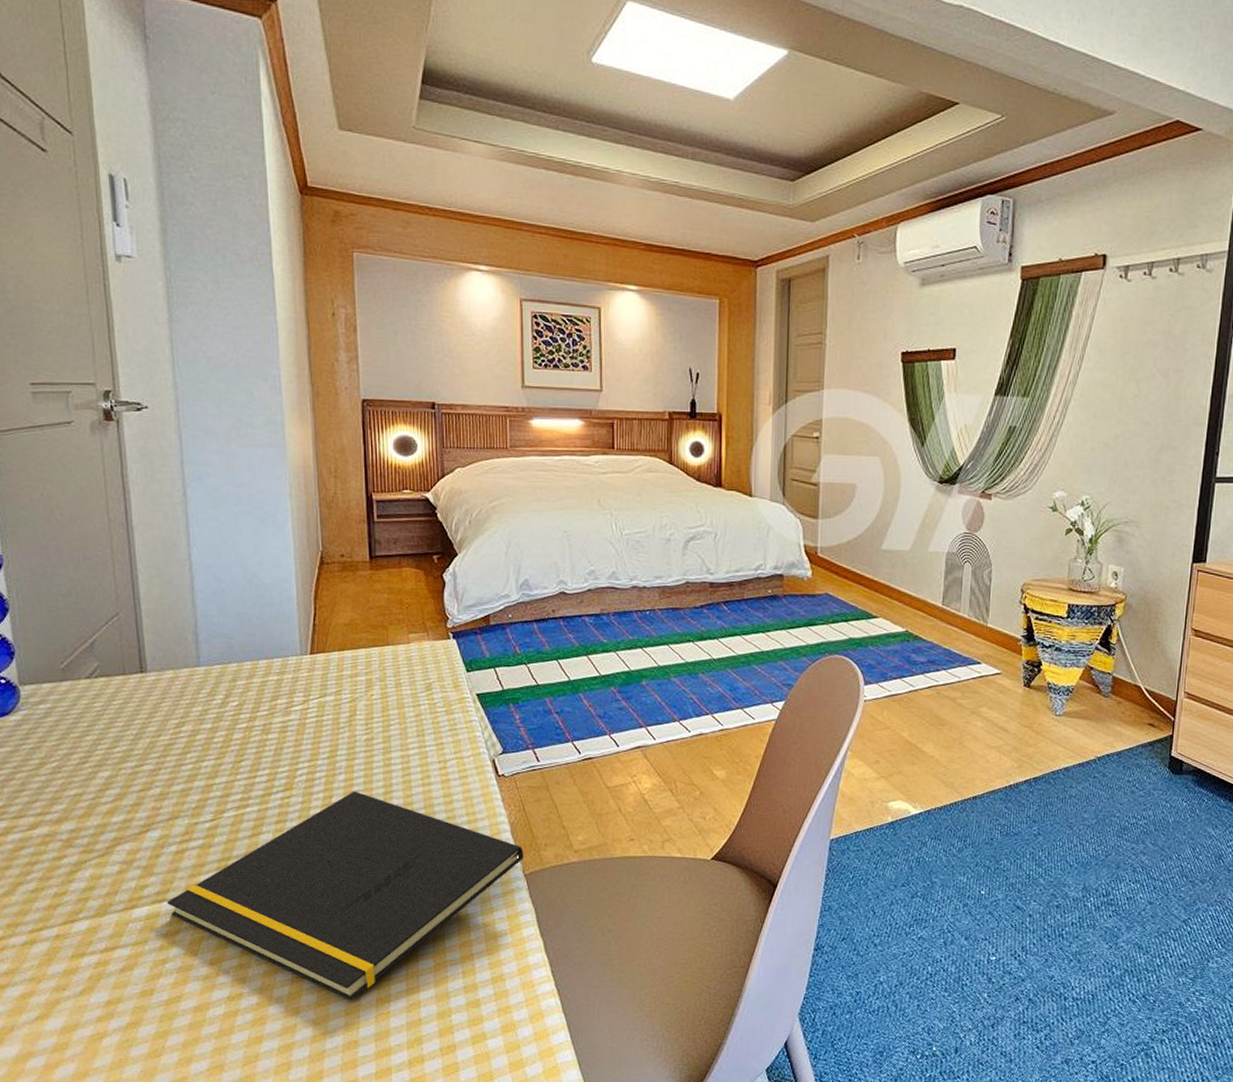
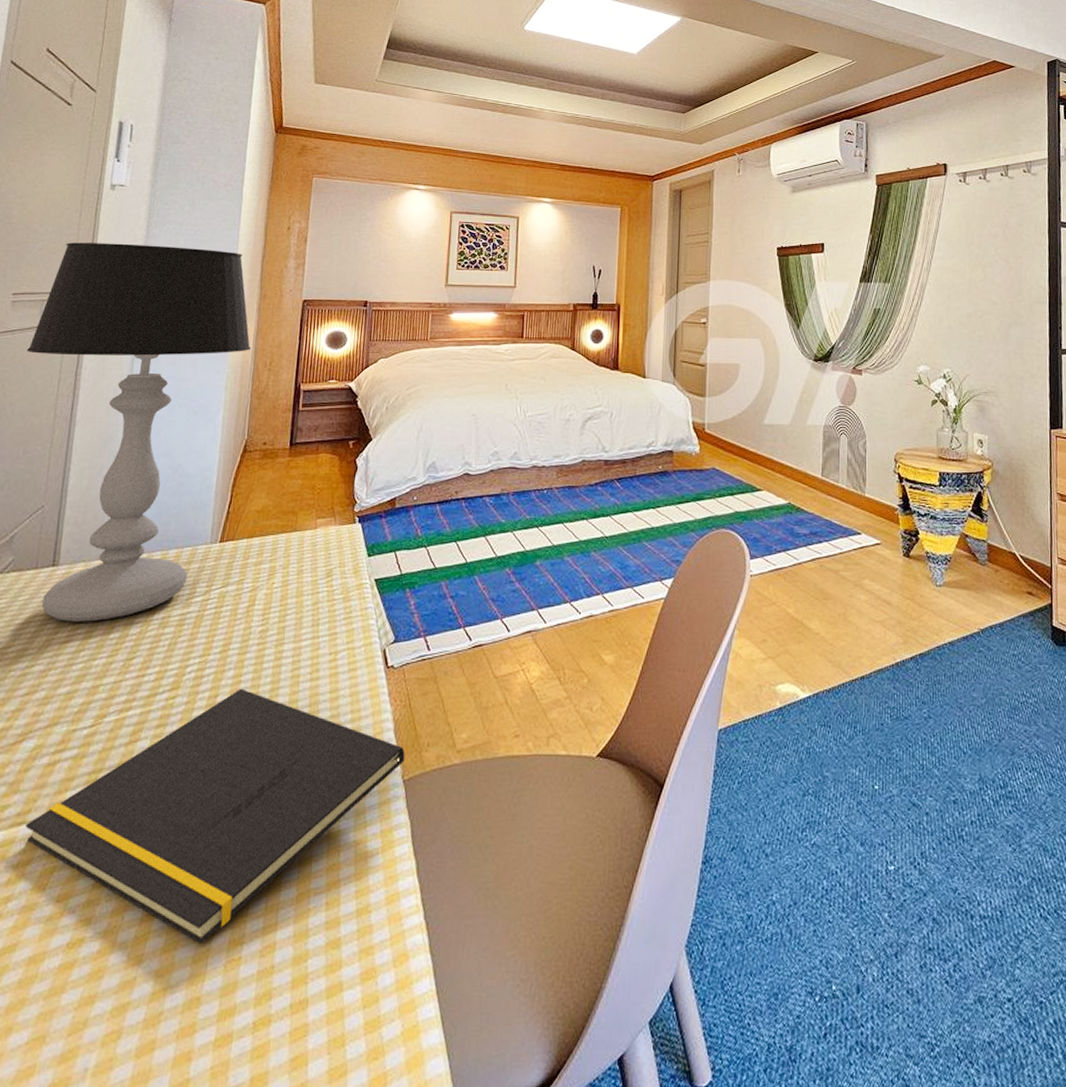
table lamp: none [62,324,311,727] -> present [27,242,251,622]

